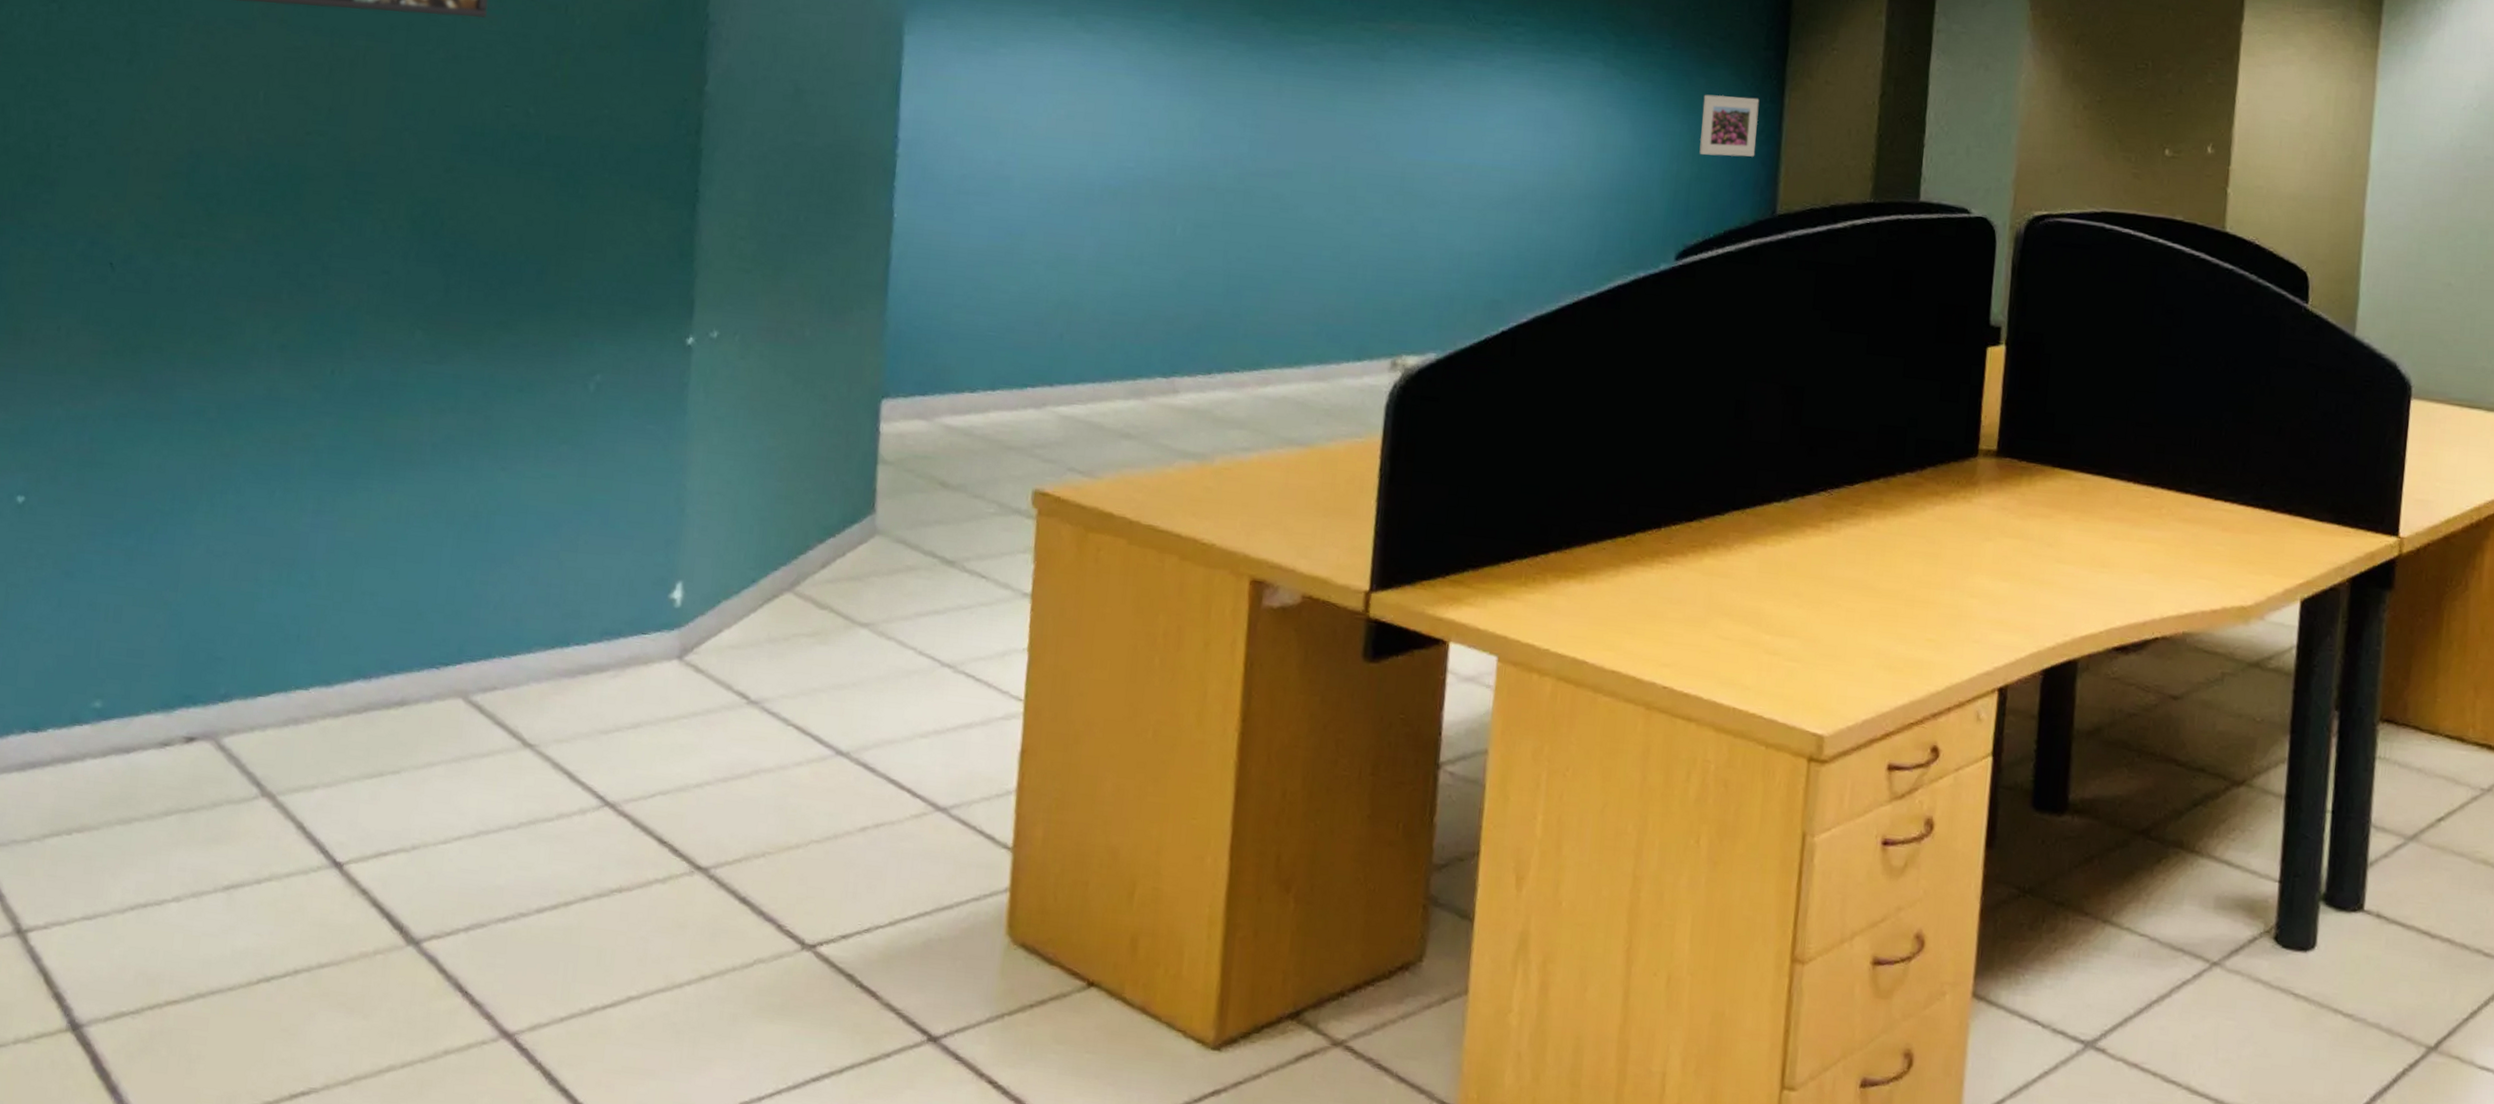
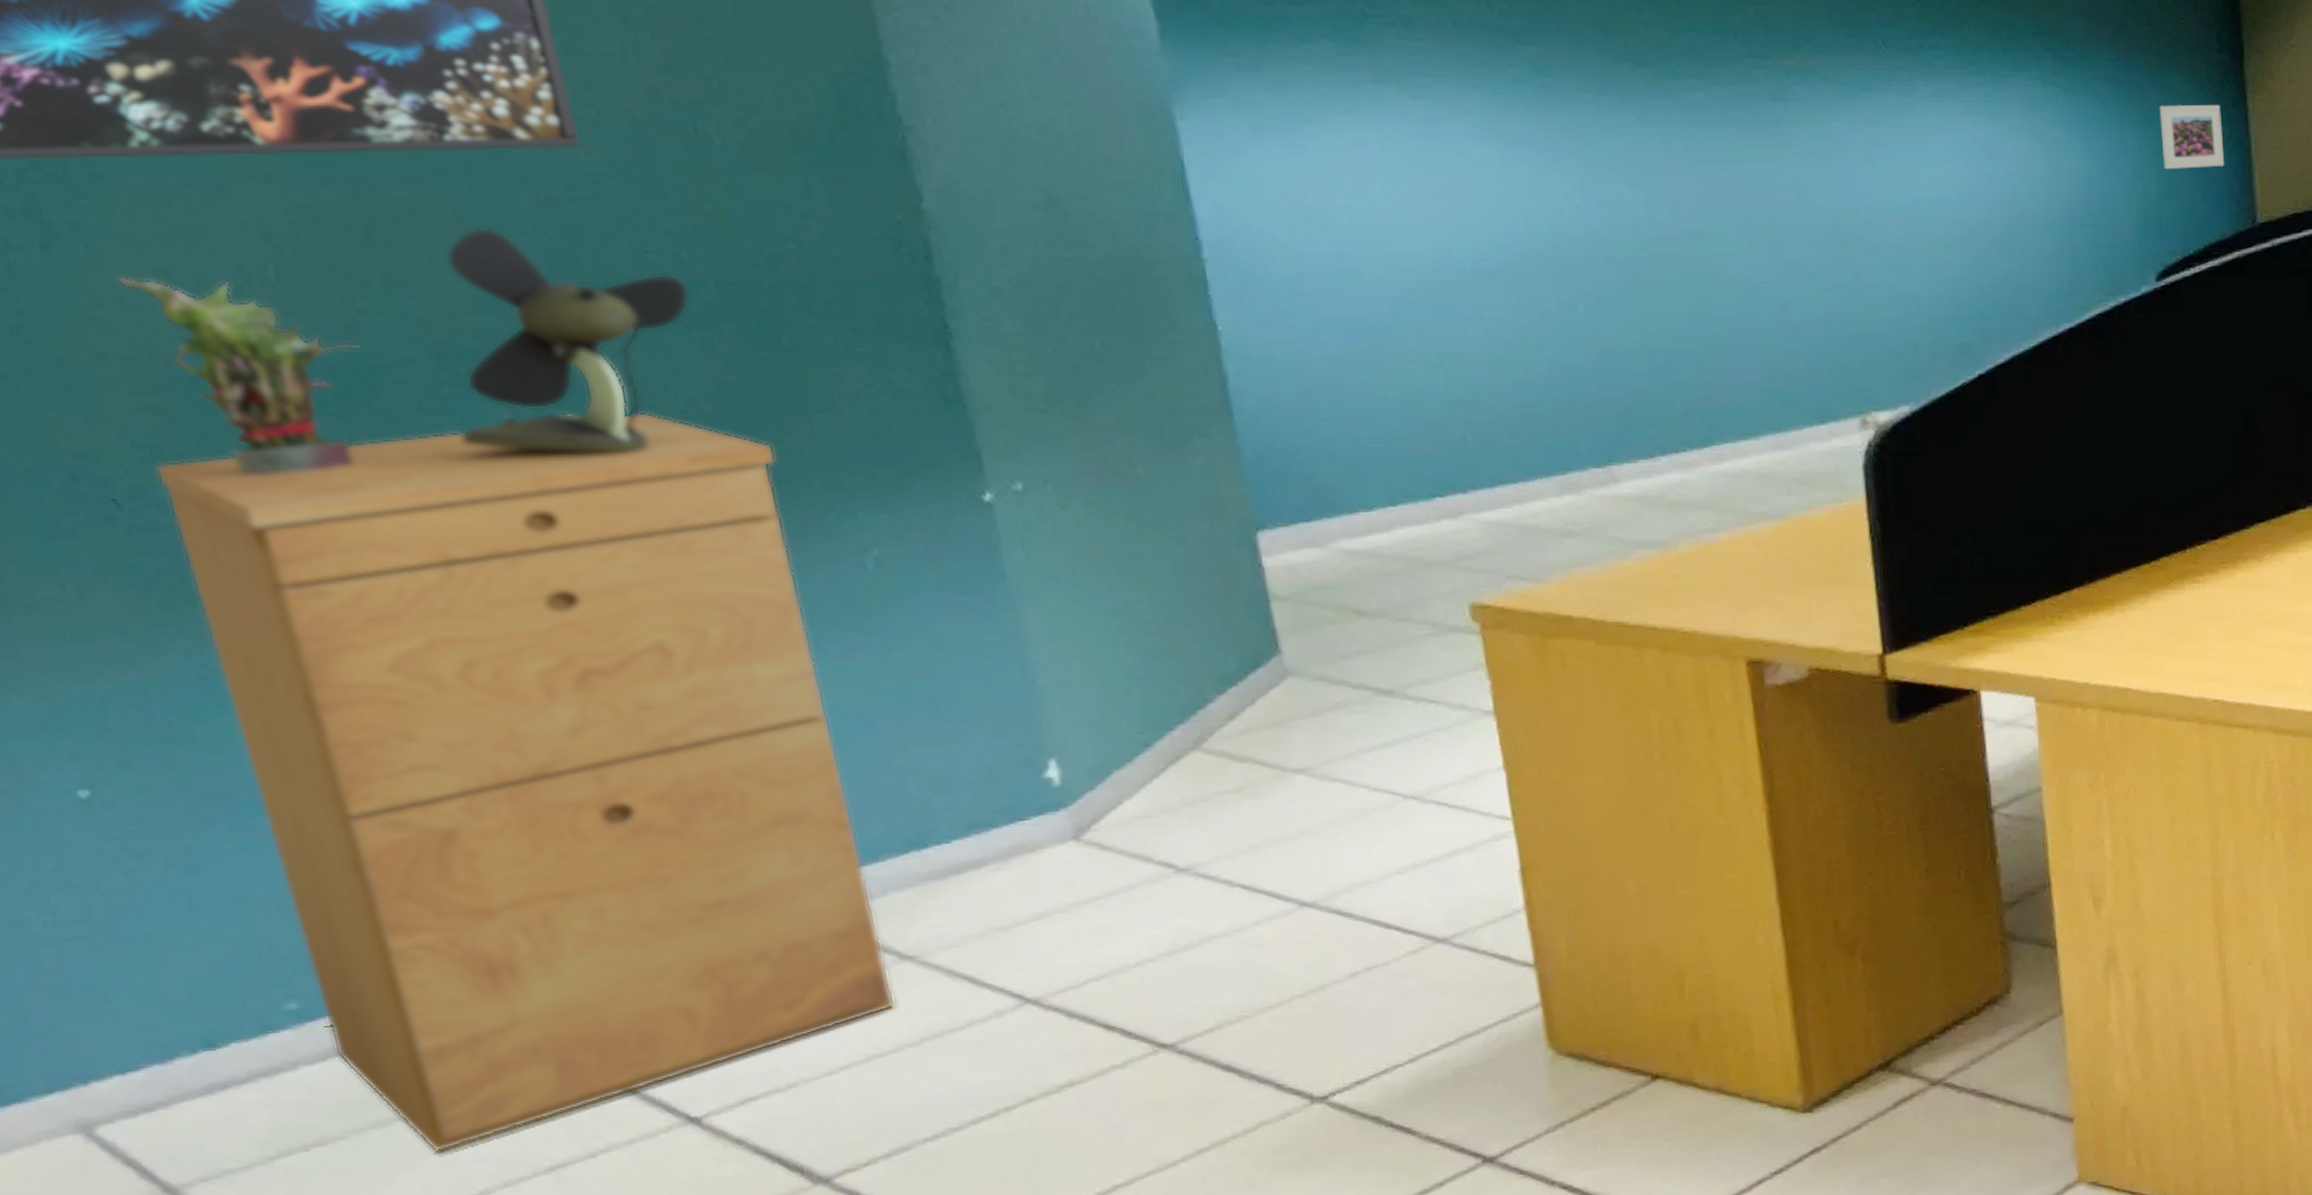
filing cabinet: none [113,236,551,856] -> present [155,412,896,1152]
potted plant: none [165,89,302,257] -> present [118,276,363,476]
desk fan: none [344,74,528,269] -> present [445,226,691,452]

